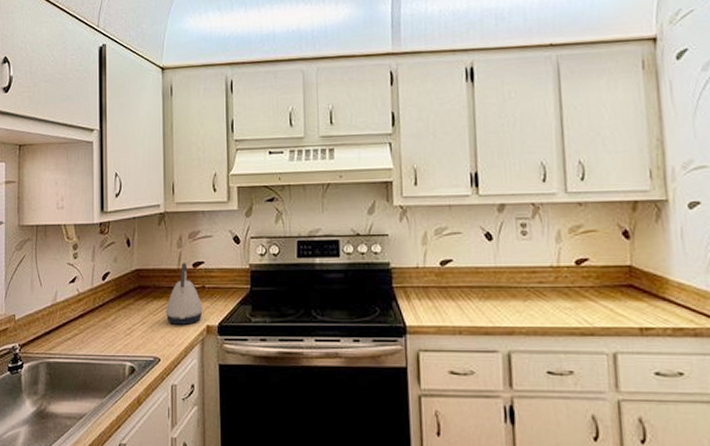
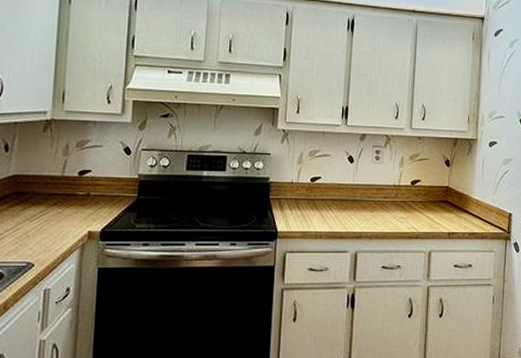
kettle: present [165,262,203,325] -> none [43,170,86,231]

